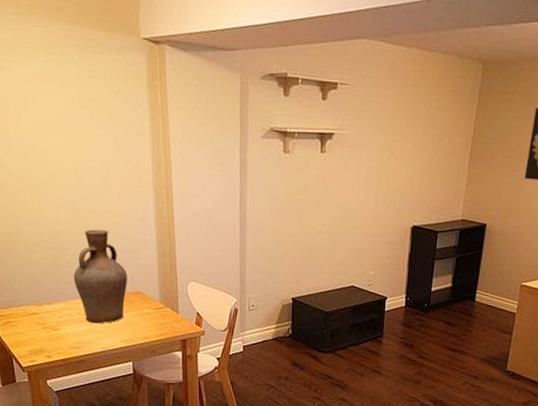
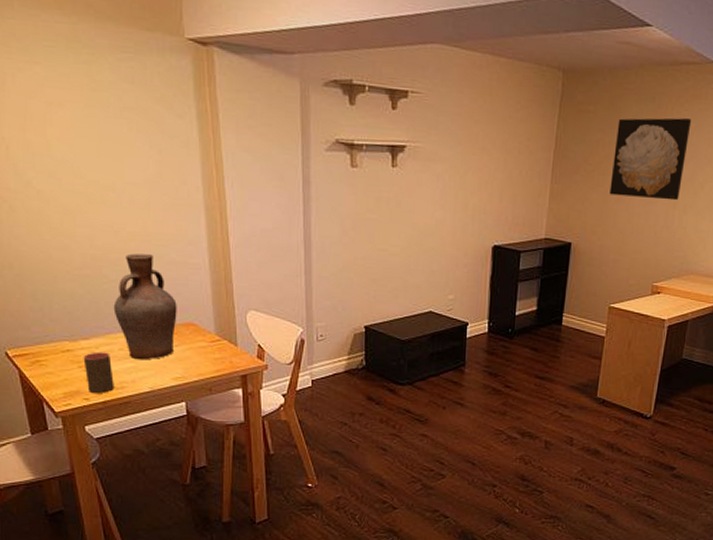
cup: none [47,315,72,353] -> present [83,352,114,394]

